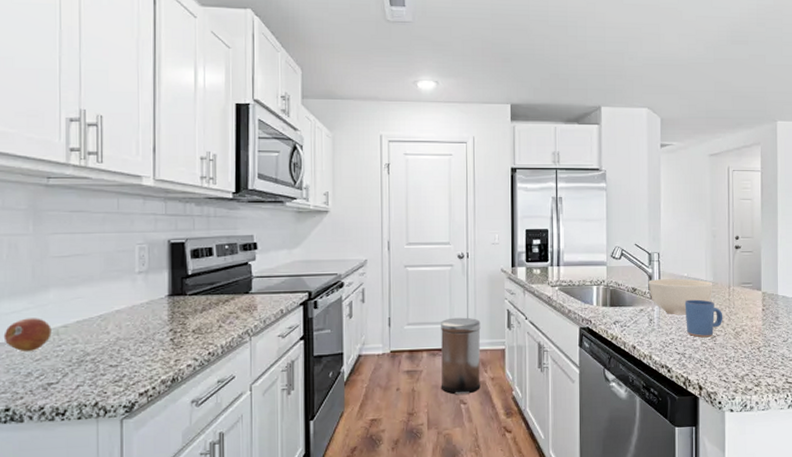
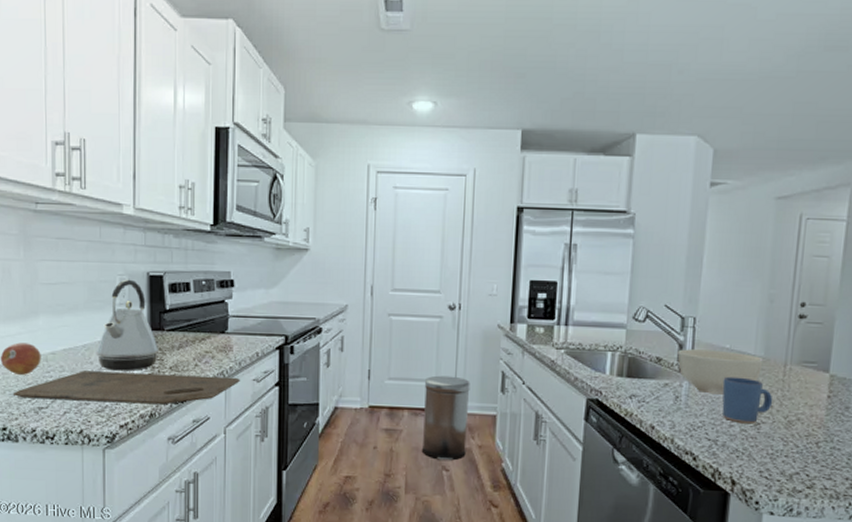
cutting board: none [17,335,265,375] -> present [12,370,240,405]
kettle: none [113,247,182,339] -> present [96,279,160,371]

